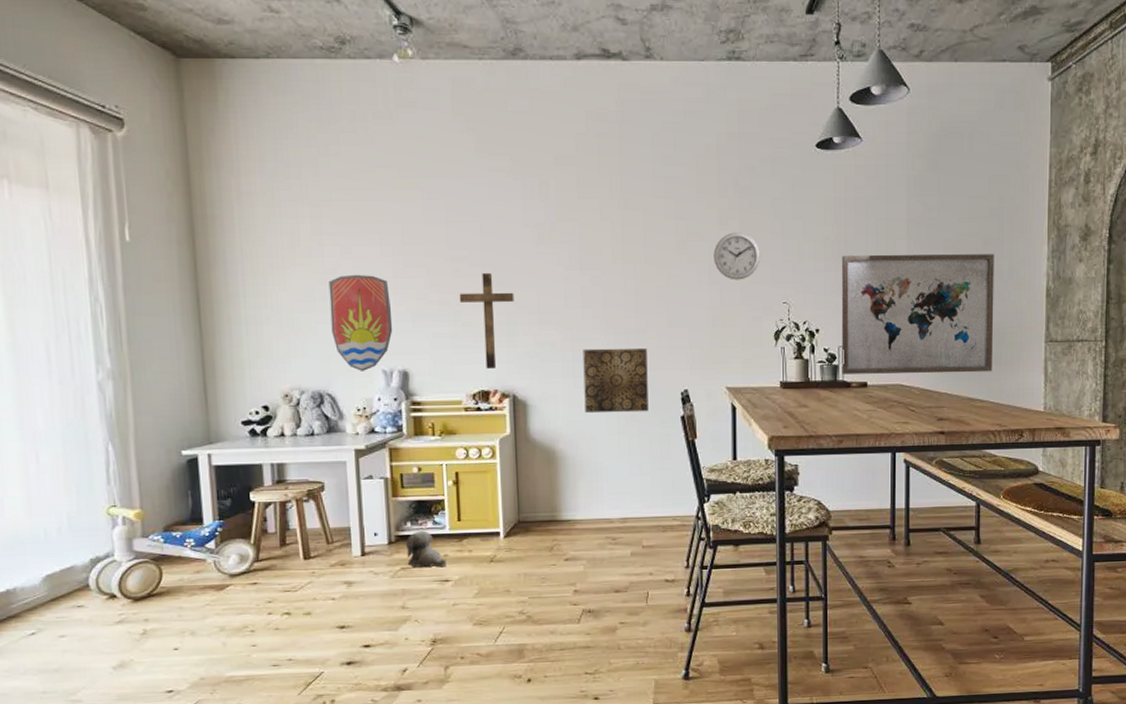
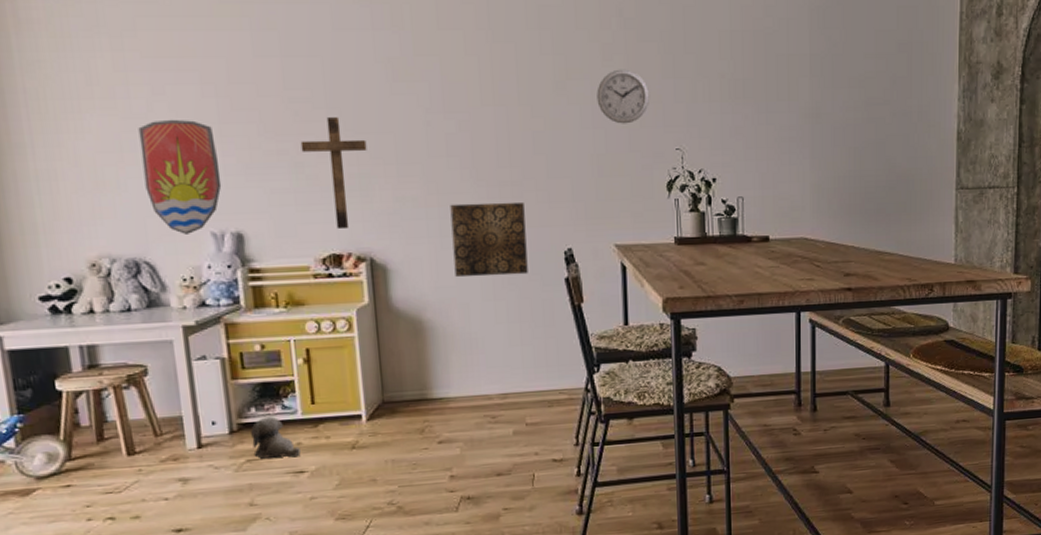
wall art: present [841,254,994,374] -> none [739,94,903,228]

